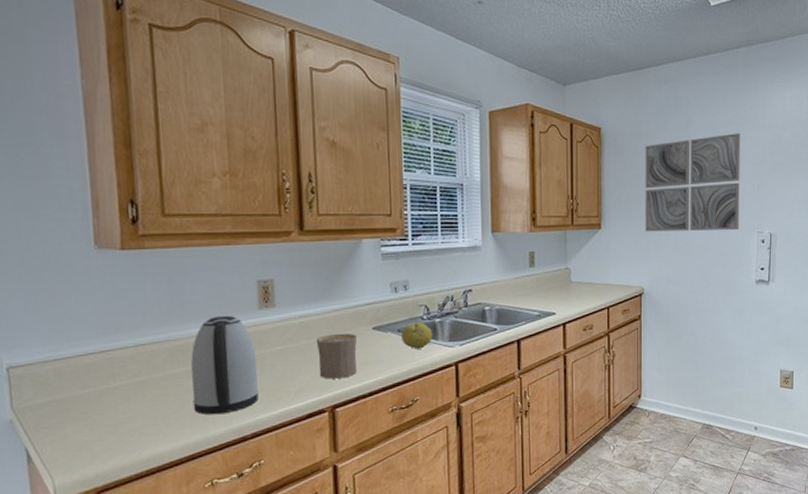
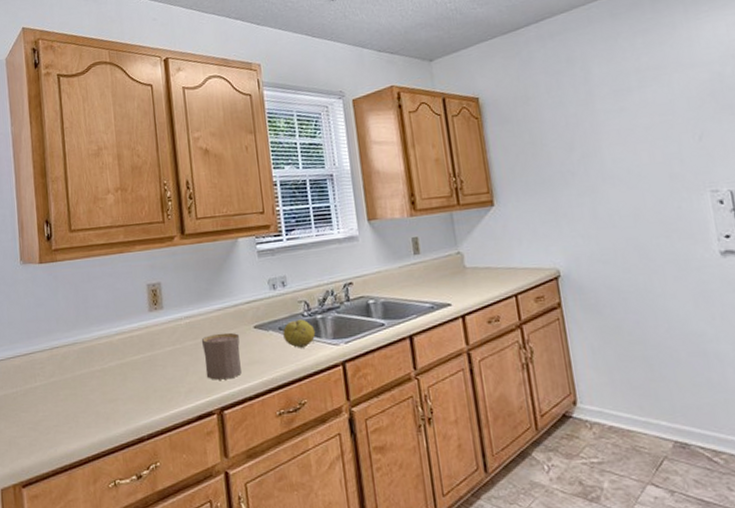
kettle: present [191,315,259,415] -> none [94,318,153,415]
wall art: present [645,133,741,232] -> none [536,77,682,205]

